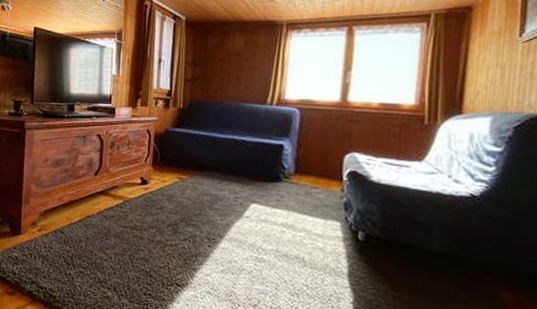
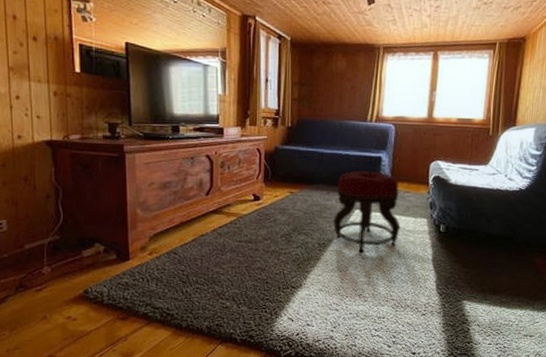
stool: none [225,159,306,255] -> present [333,170,400,252]

